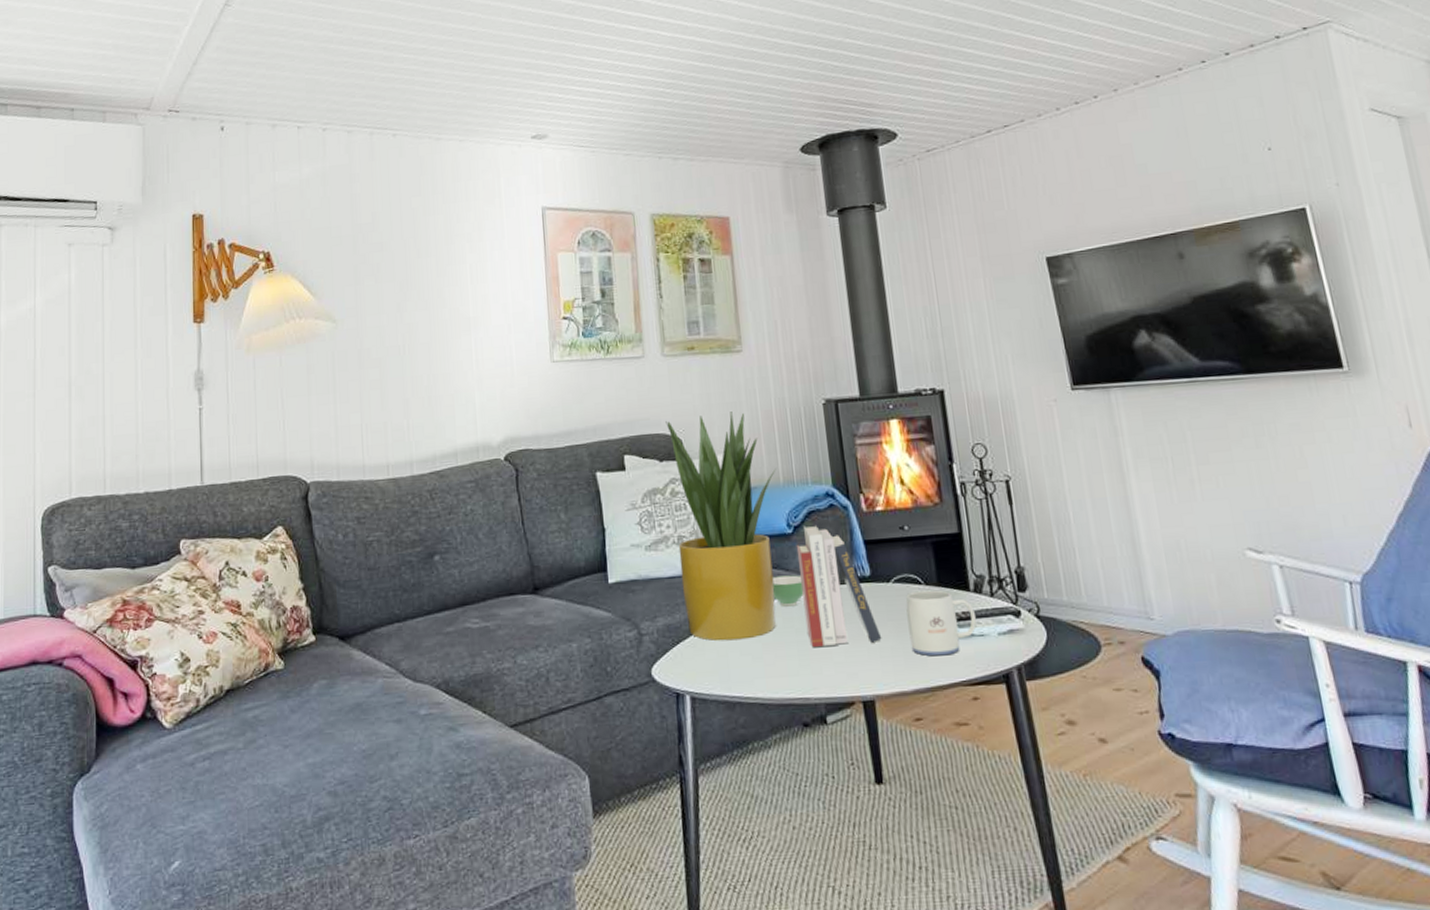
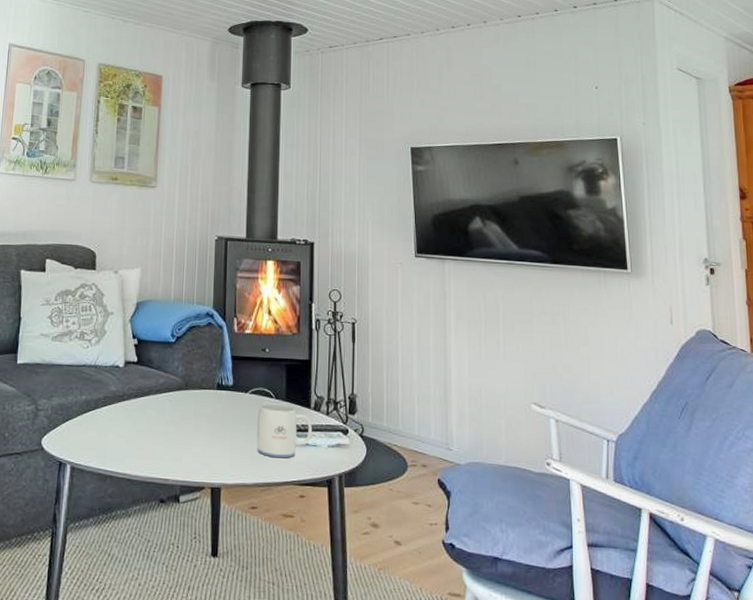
planter: present [665,411,776,641] -> none [77,235,170,425]
bowl: present [772,575,804,607] -> none [152,376,177,402]
books: present [796,525,882,648] -> none [174,337,234,440]

